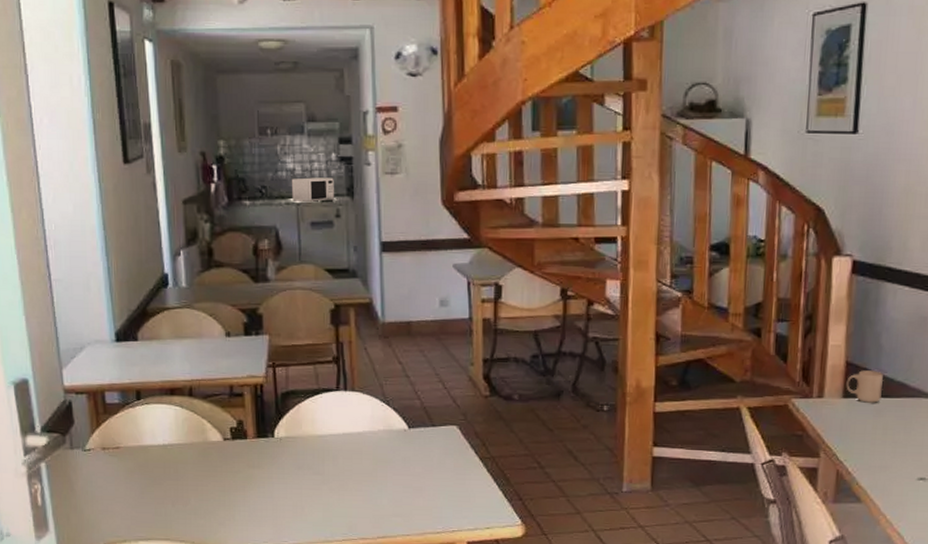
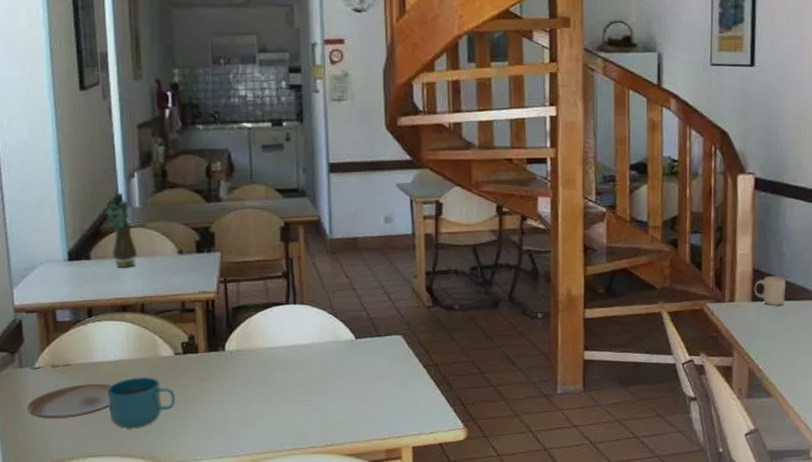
plate: none [78,467,161,502] -> present [26,383,111,419]
vase: none [150,277,185,350] -> present [104,198,138,268]
cup: none [157,462,224,513] -> present [108,377,175,428]
microwave: present [292,177,334,203] -> none [244,103,284,127]

